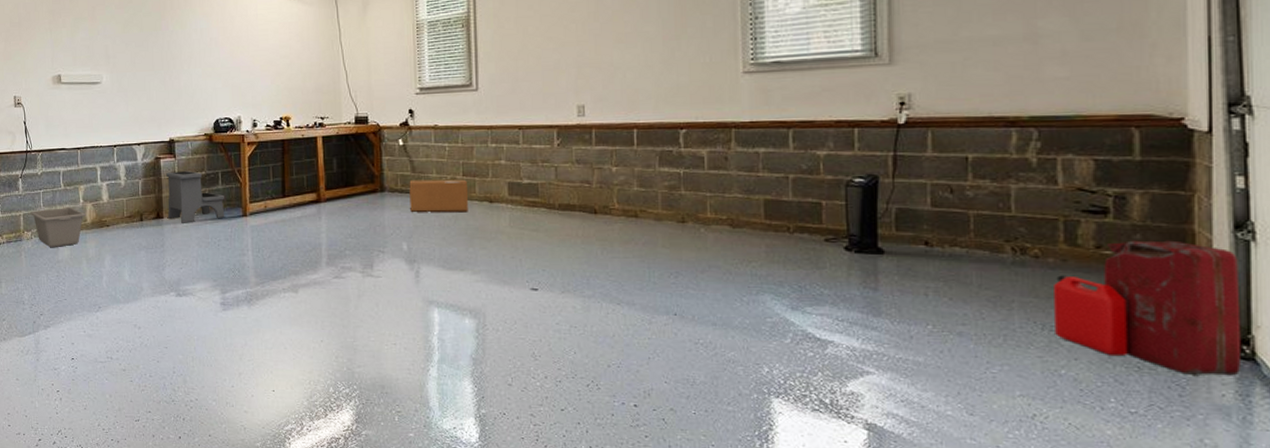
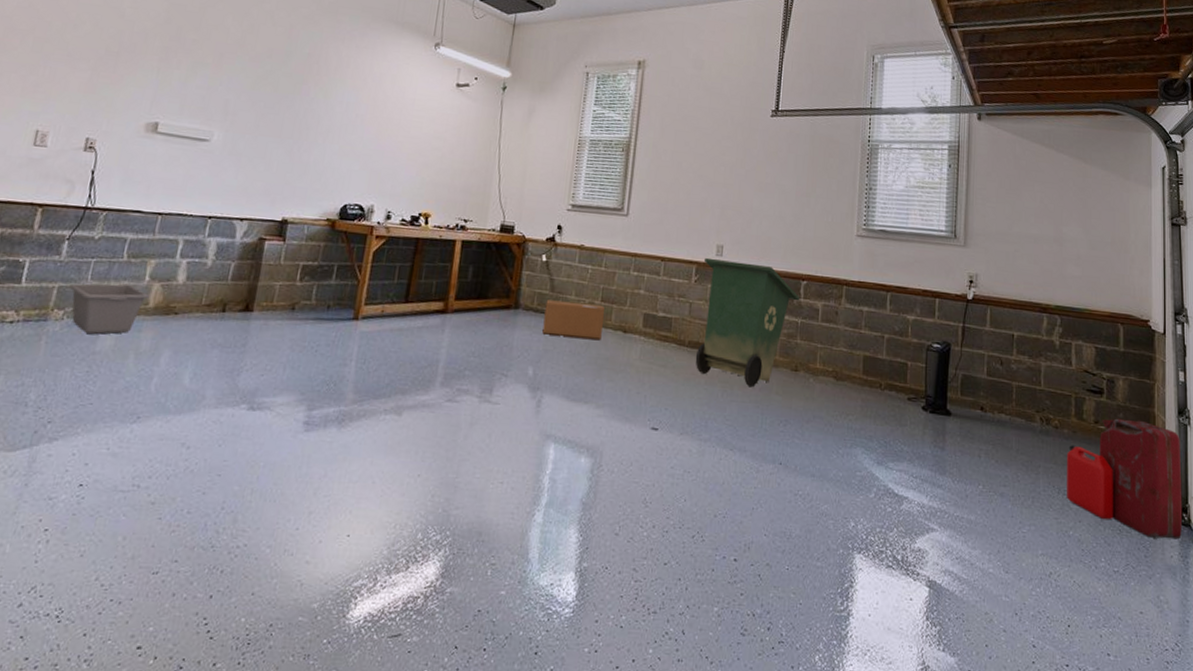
step stool: present [166,171,225,223] -> none [259,257,336,321]
recycling bin: none [564,119,680,243] -> present [695,257,800,388]

